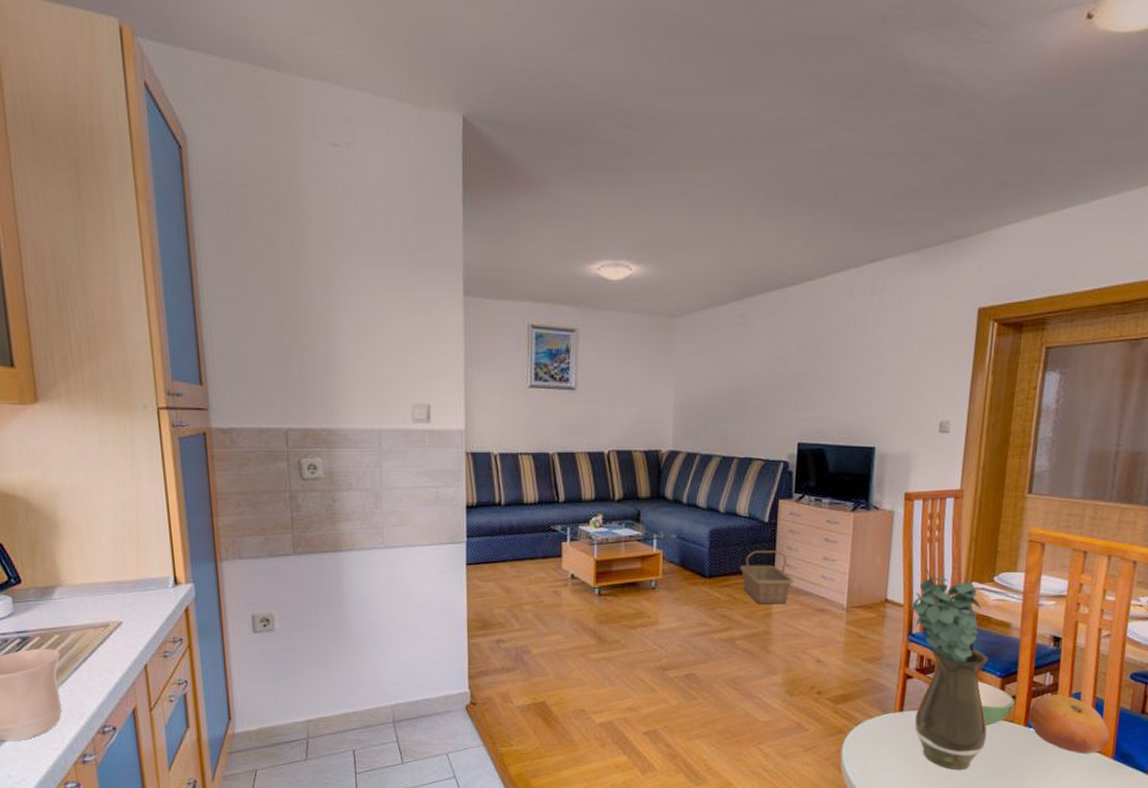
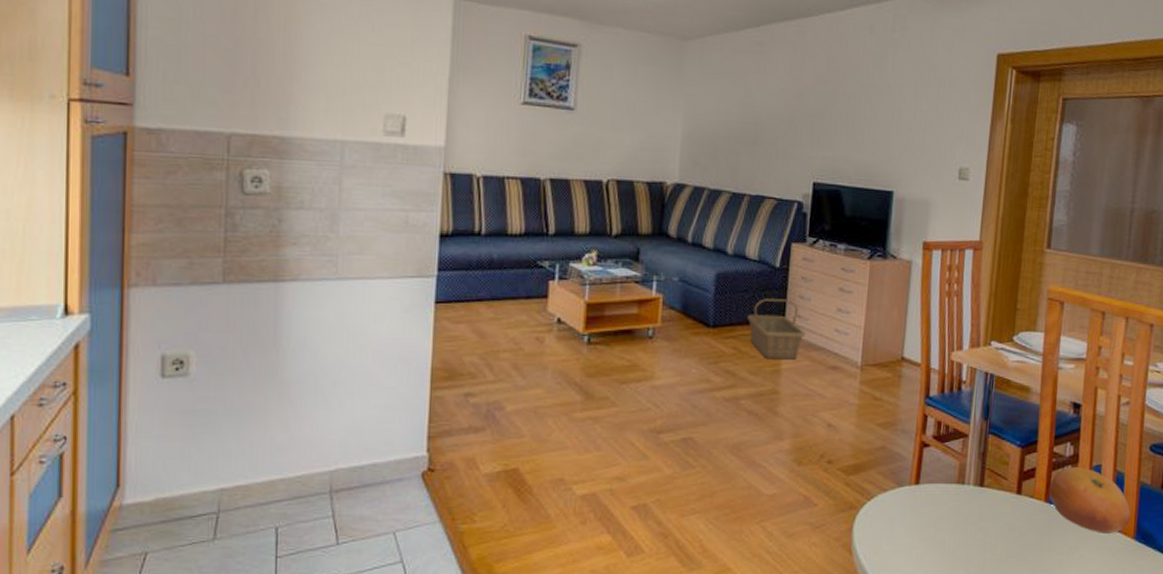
vase: present [911,569,989,769] -> none [928,325,1008,551]
bowl: present [977,681,1015,727] -> none [997,451,1035,502]

